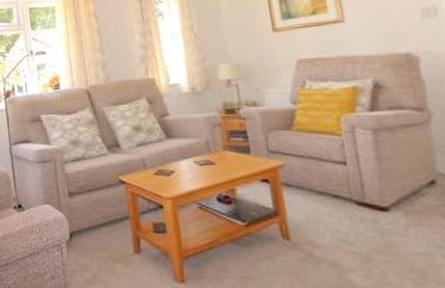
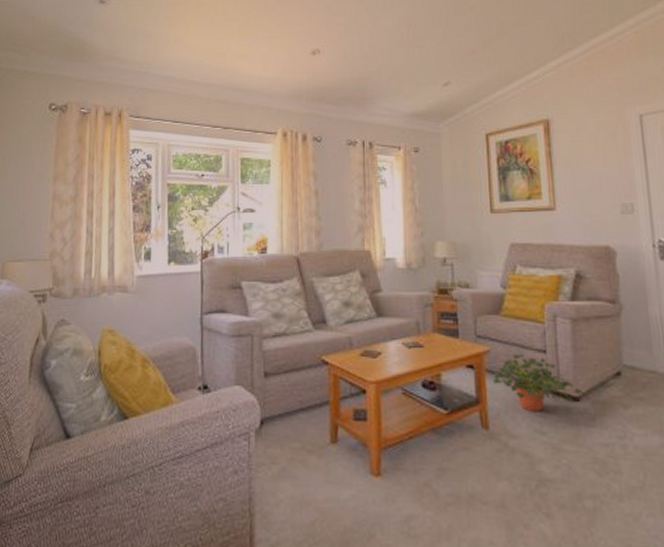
potted plant: none [289,166,393,222] -> present [492,353,584,411]

